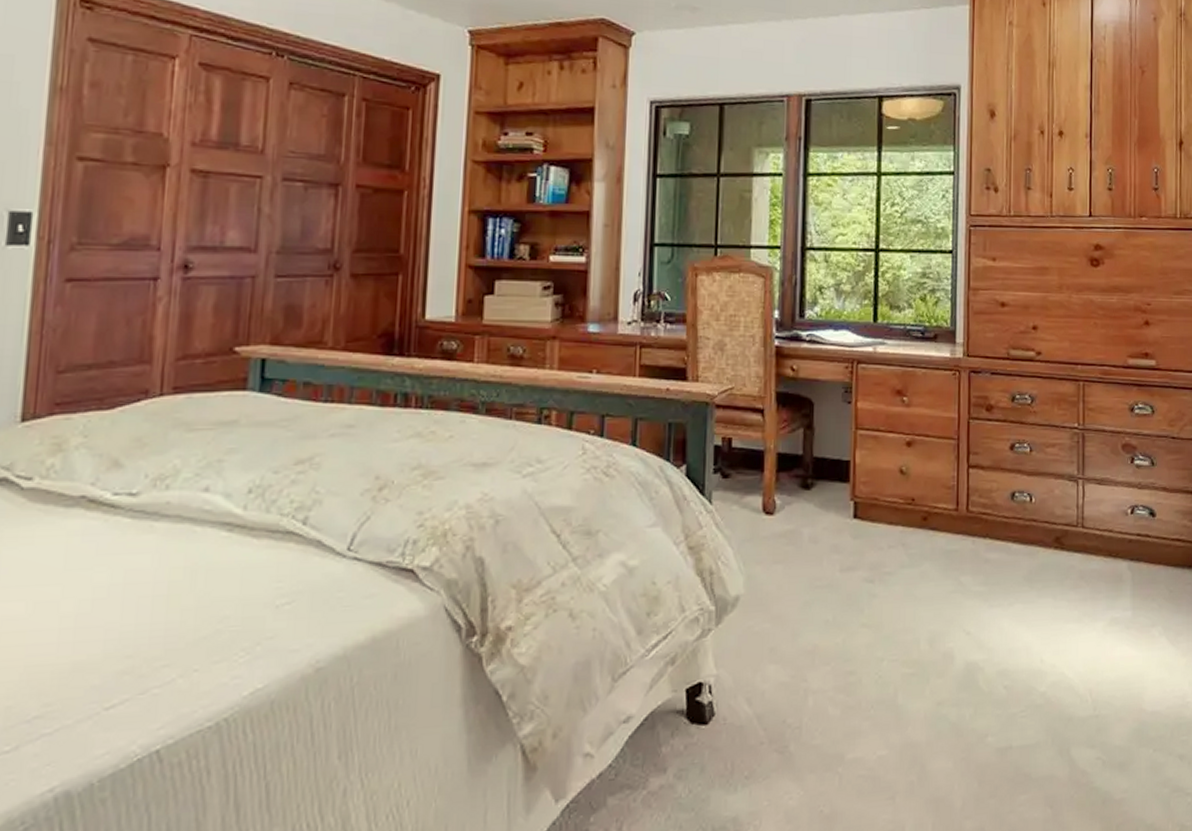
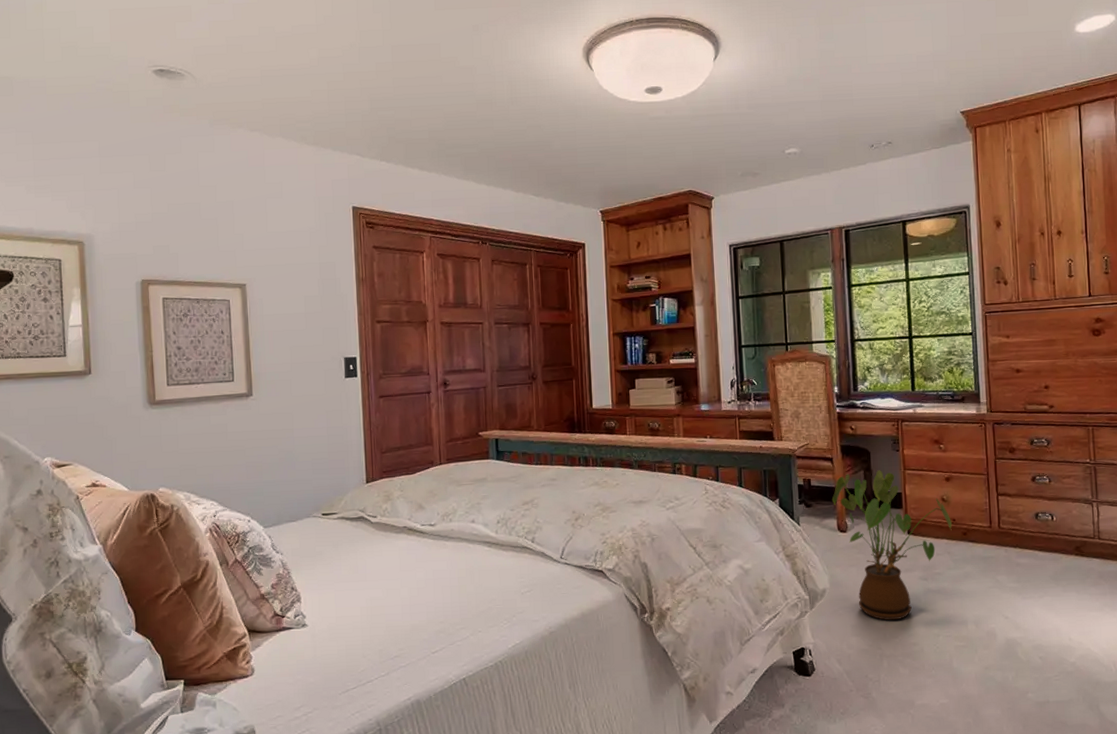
house plant: none [758,428,911,640] -> present [831,470,953,621]

